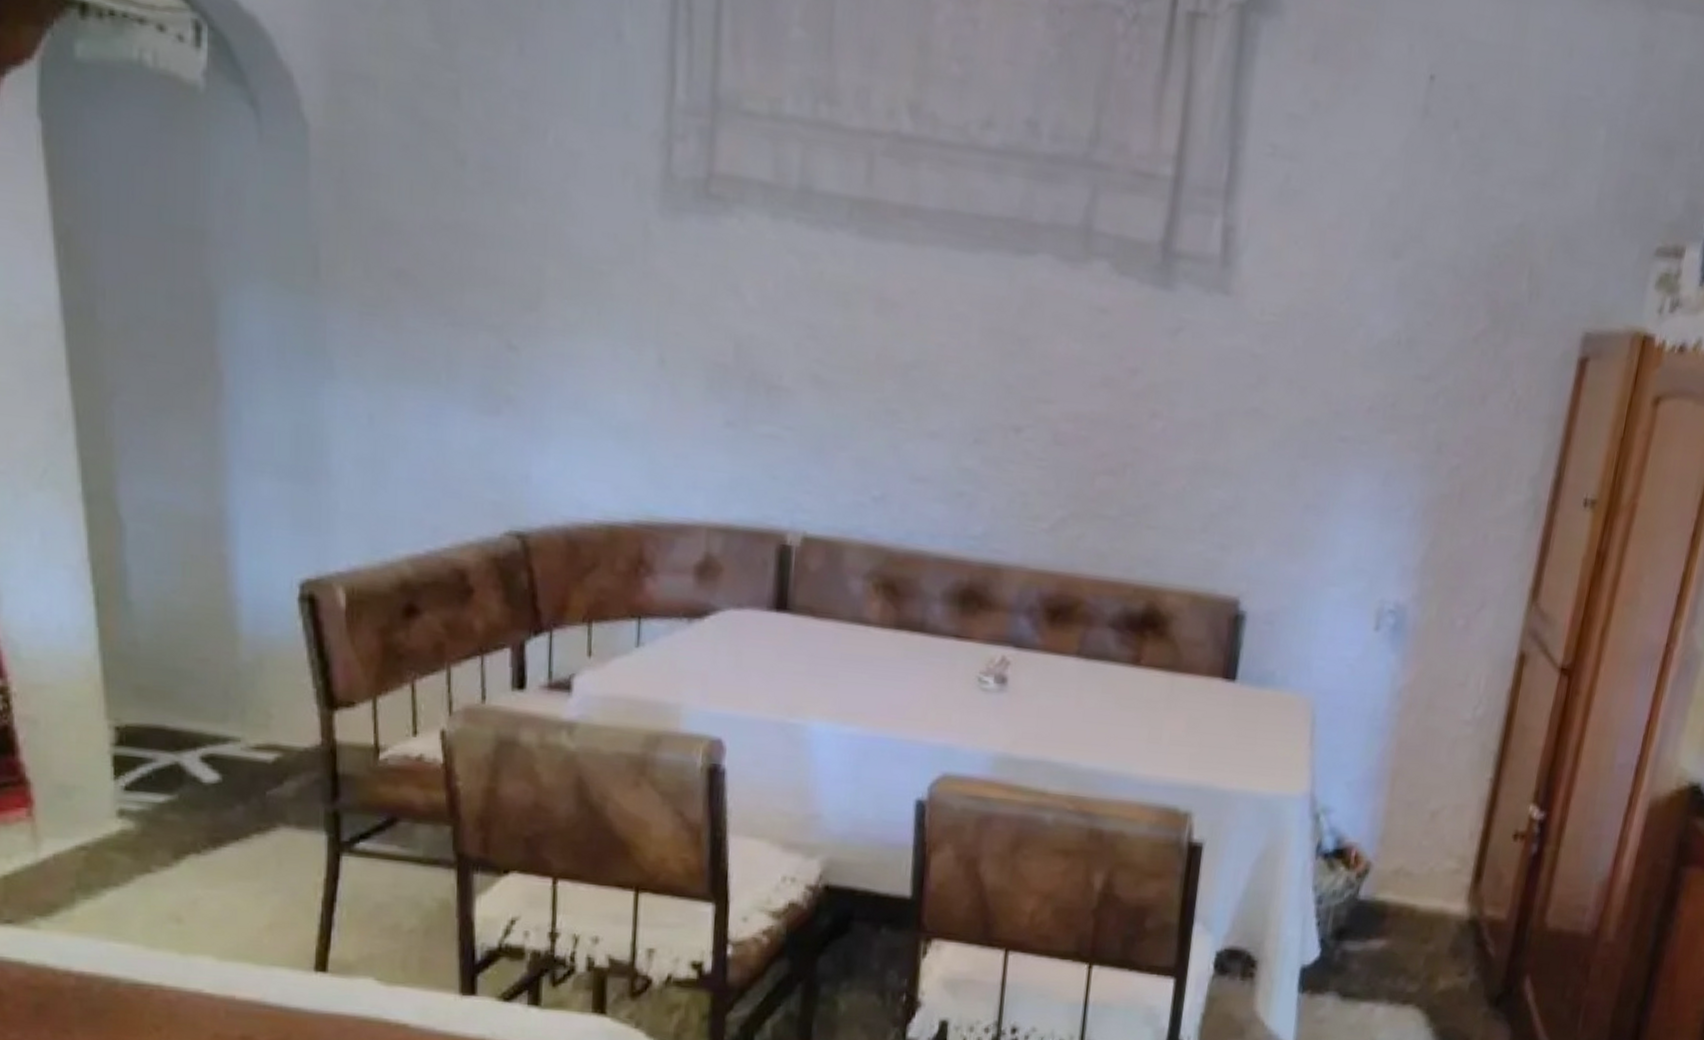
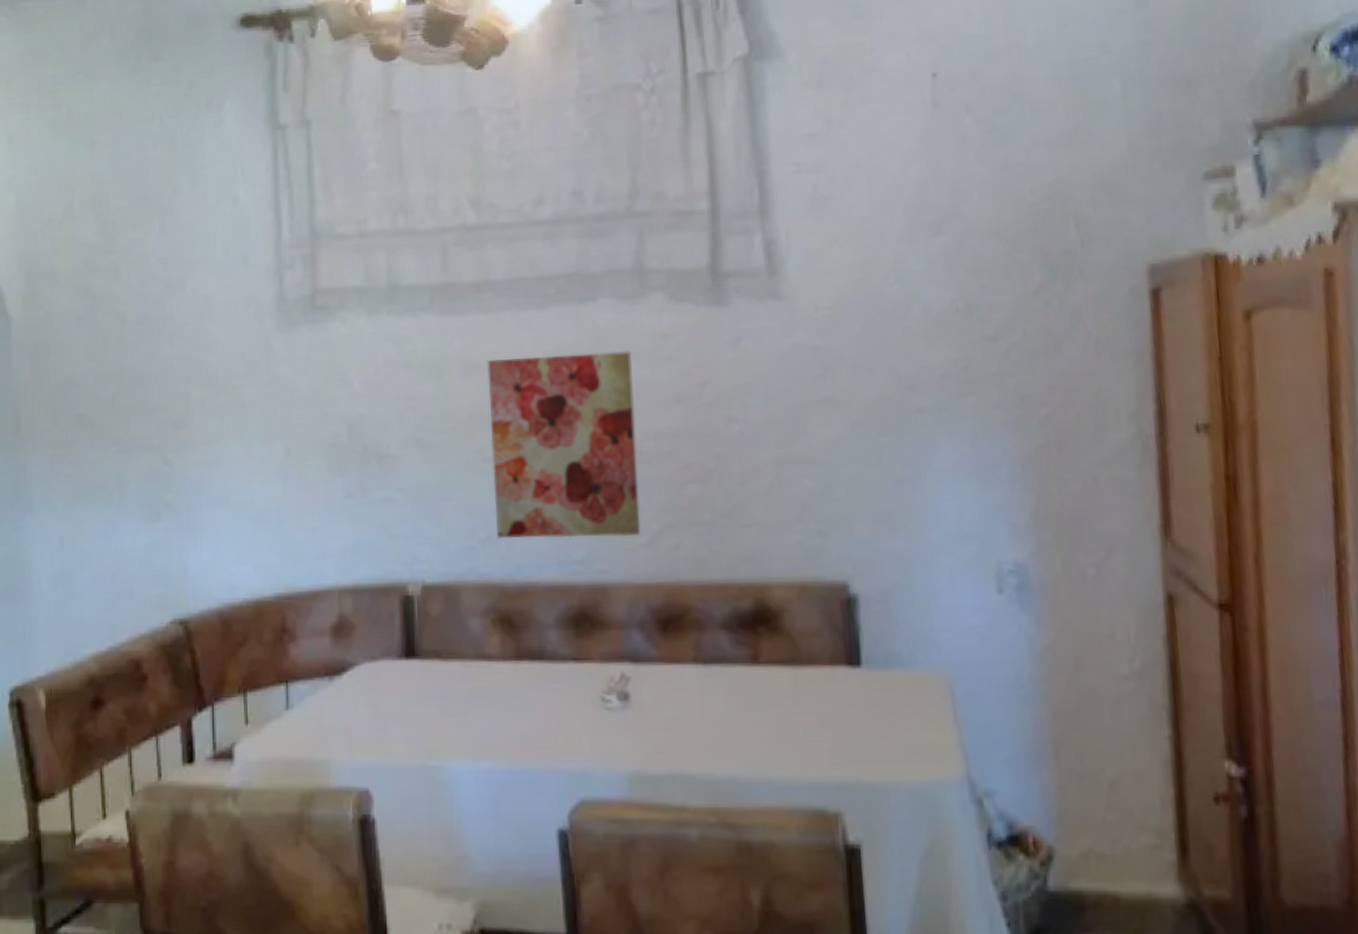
wall art: none [891,300,1063,519] -> present [487,351,641,539]

